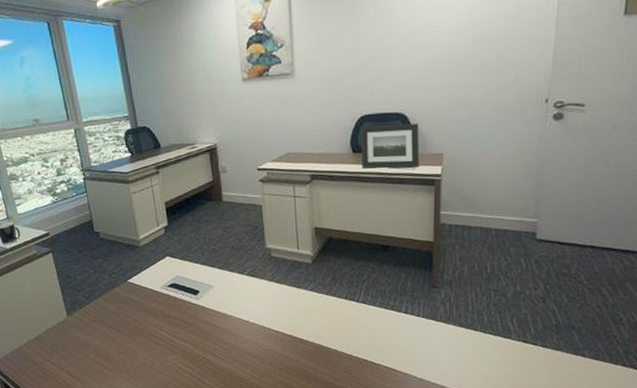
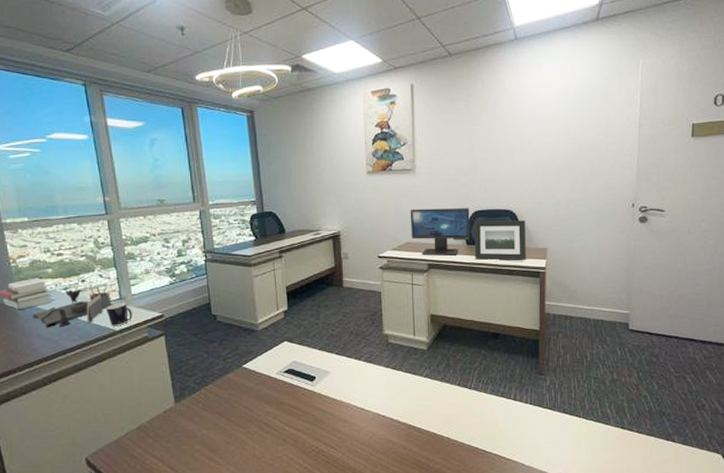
computer monitor: none [290,113,356,166] -> present [410,208,470,256]

